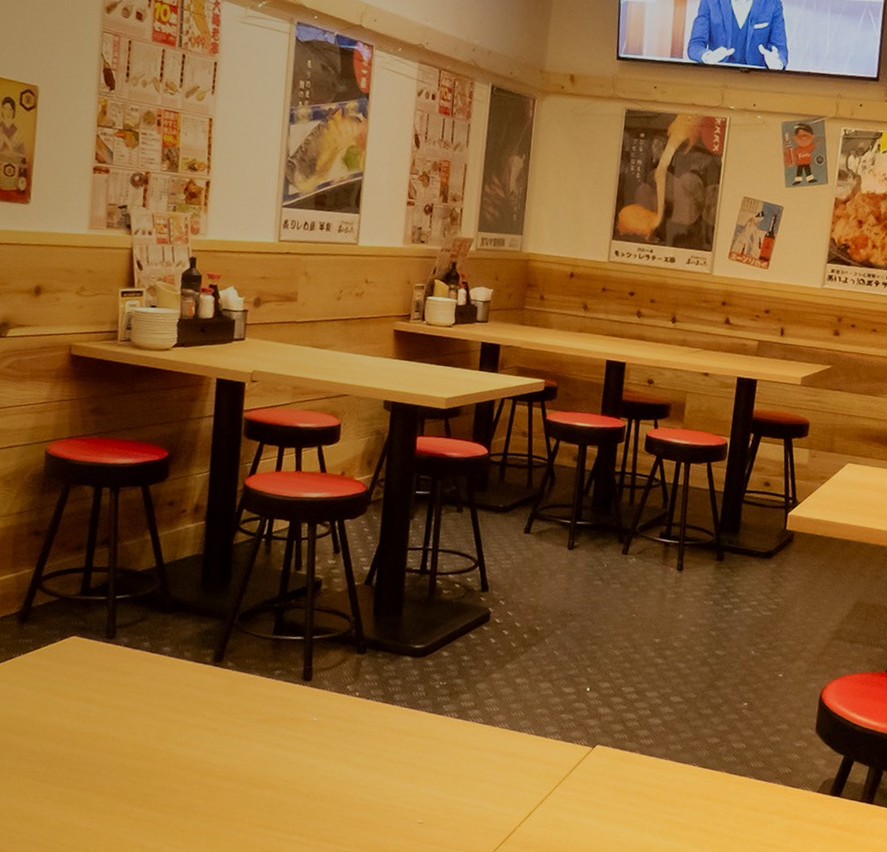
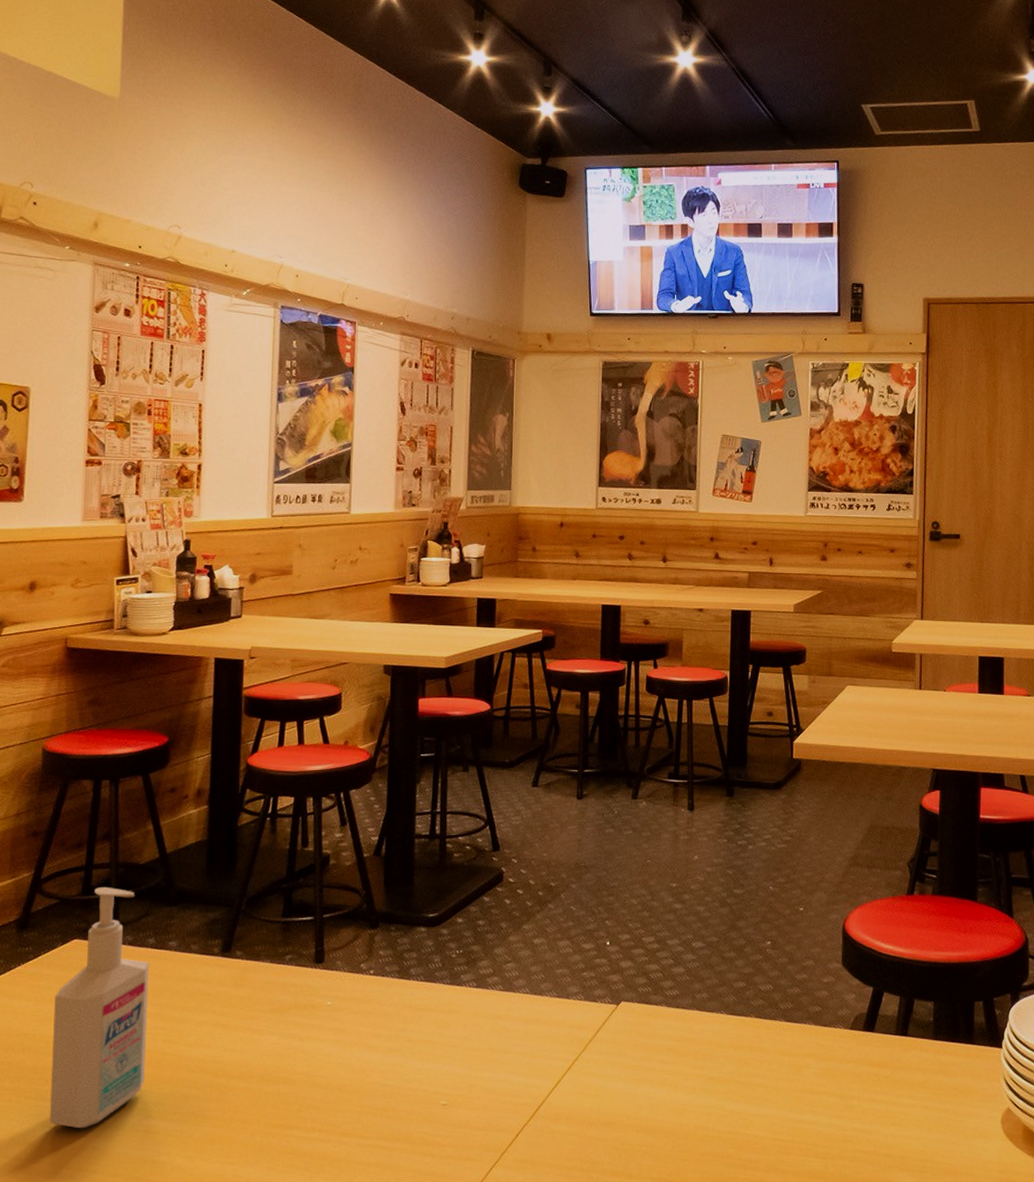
bottle: none [46,589,144,811] -> present [50,887,150,1129]

